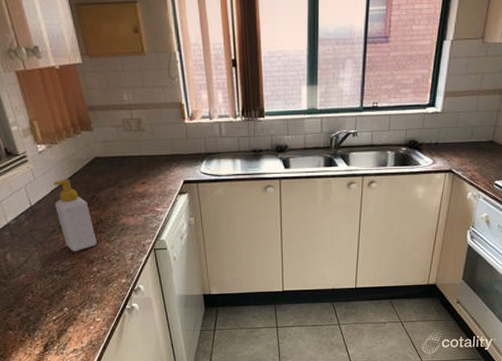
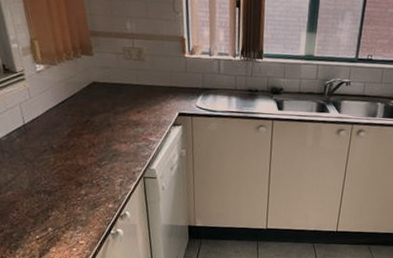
soap bottle: present [53,179,97,252] -> none [48,100,87,174]

